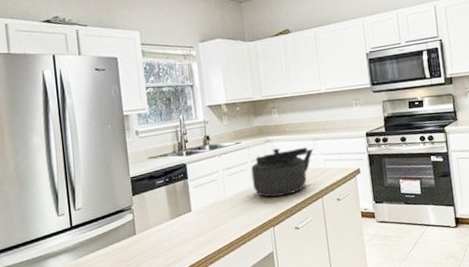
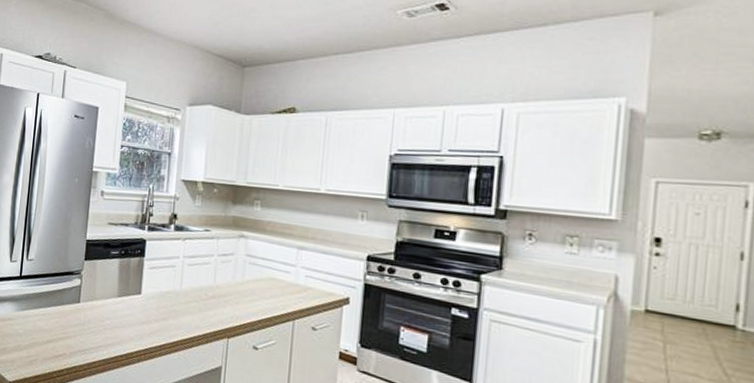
kettle: present [251,147,314,197] -> none [214,247,295,306]

